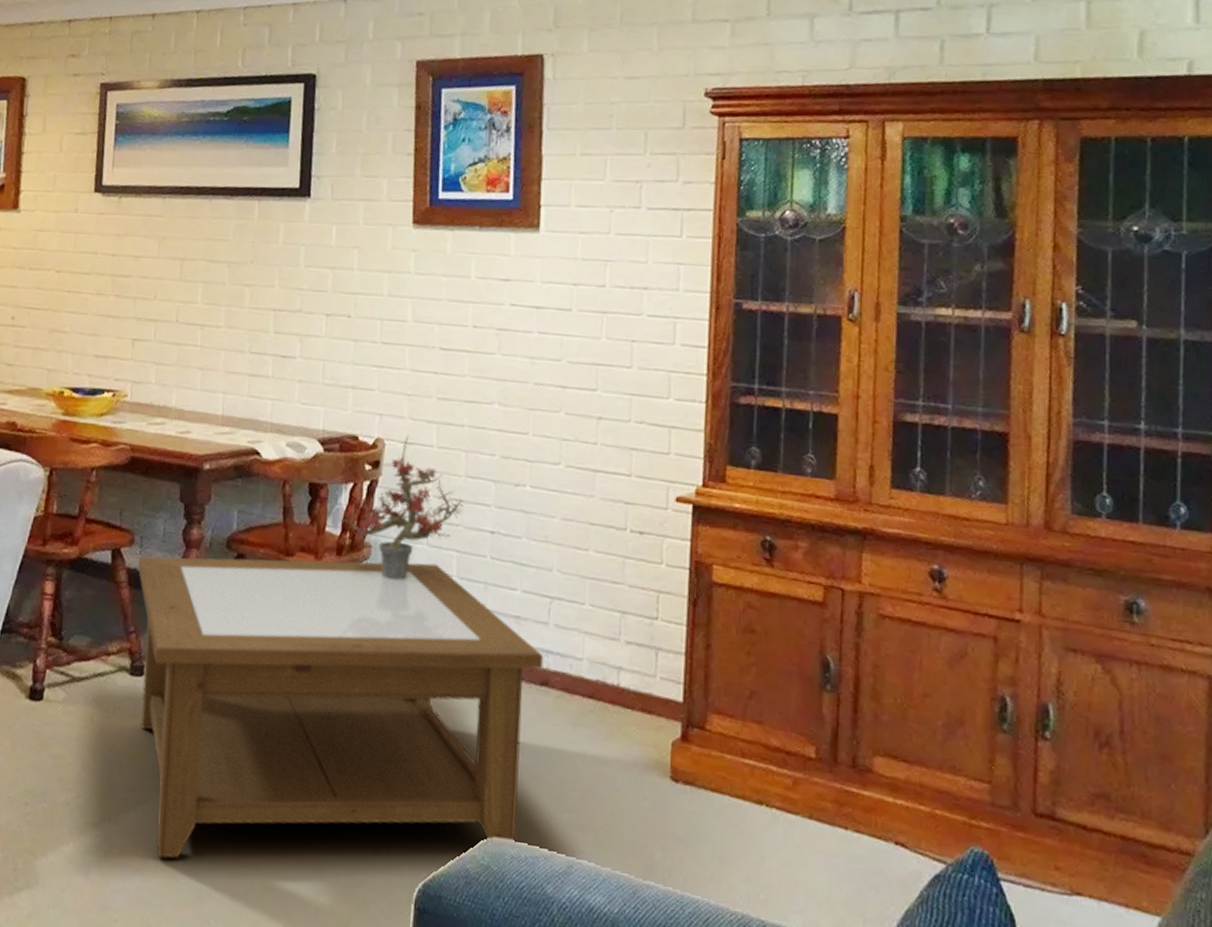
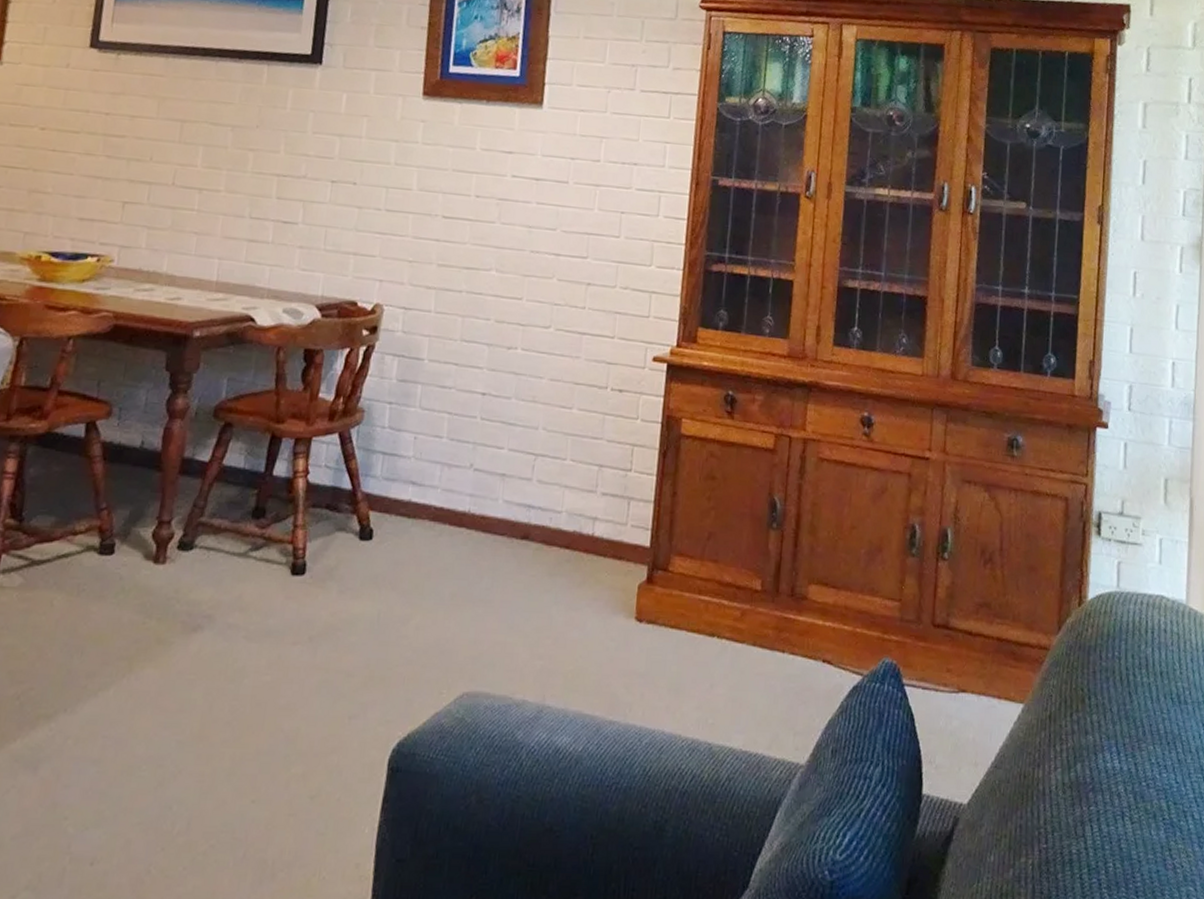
coffee table: present [137,556,544,859] -> none [107,425,526,745]
potted plant: present [340,436,464,580] -> none [334,301,458,444]

